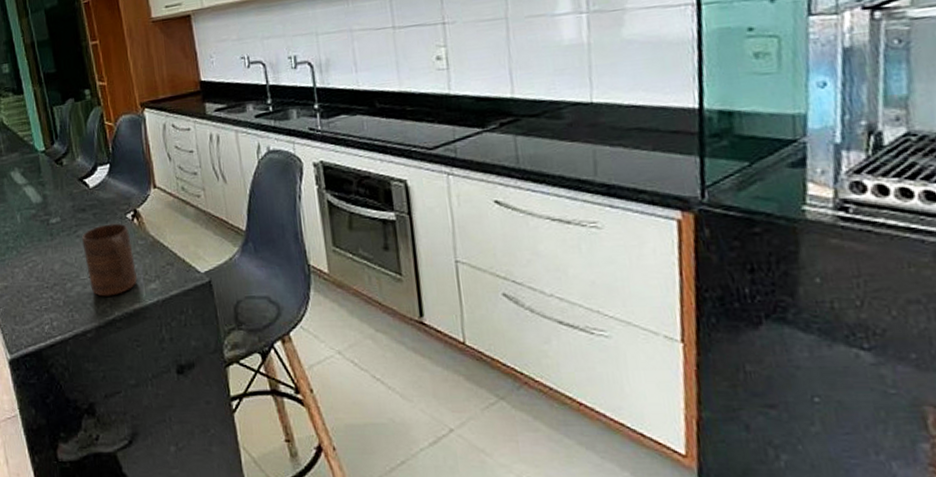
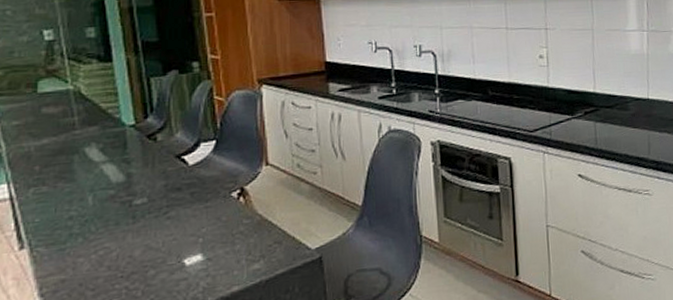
cup: present [82,223,137,297] -> none [174,202,238,282]

